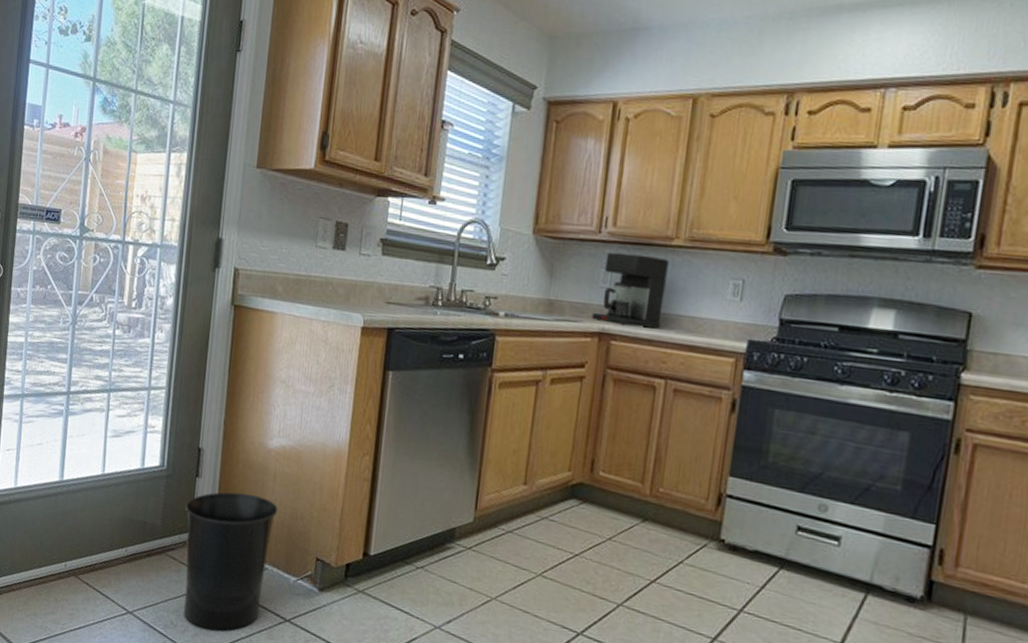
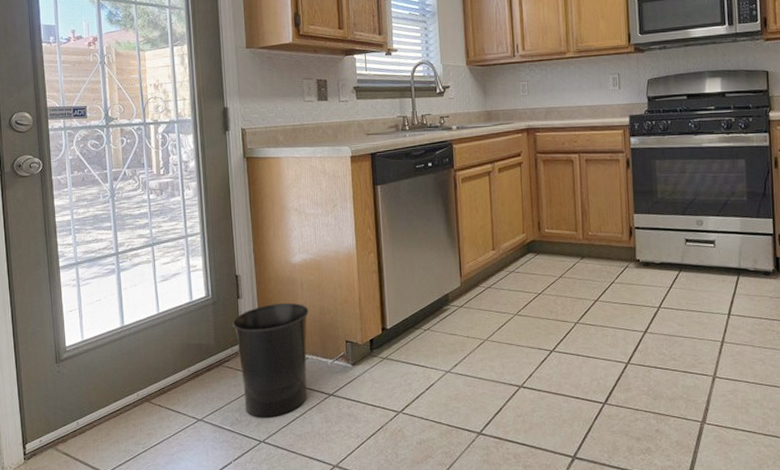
coffee maker: present [592,252,669,329] -> none [519,67,568,121]

